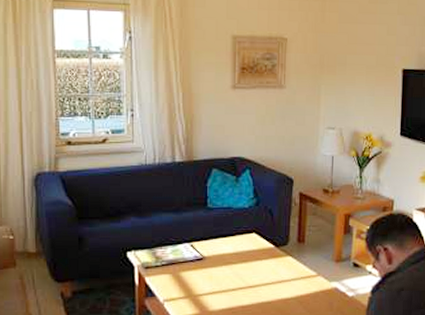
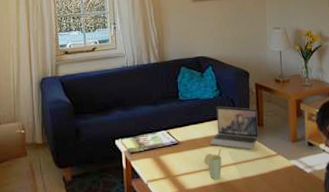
cup: none [232,265,254,301] -> present [204,148,222,180]
laptop: none [240,217,299,268] -> present [209,106,259,150]

